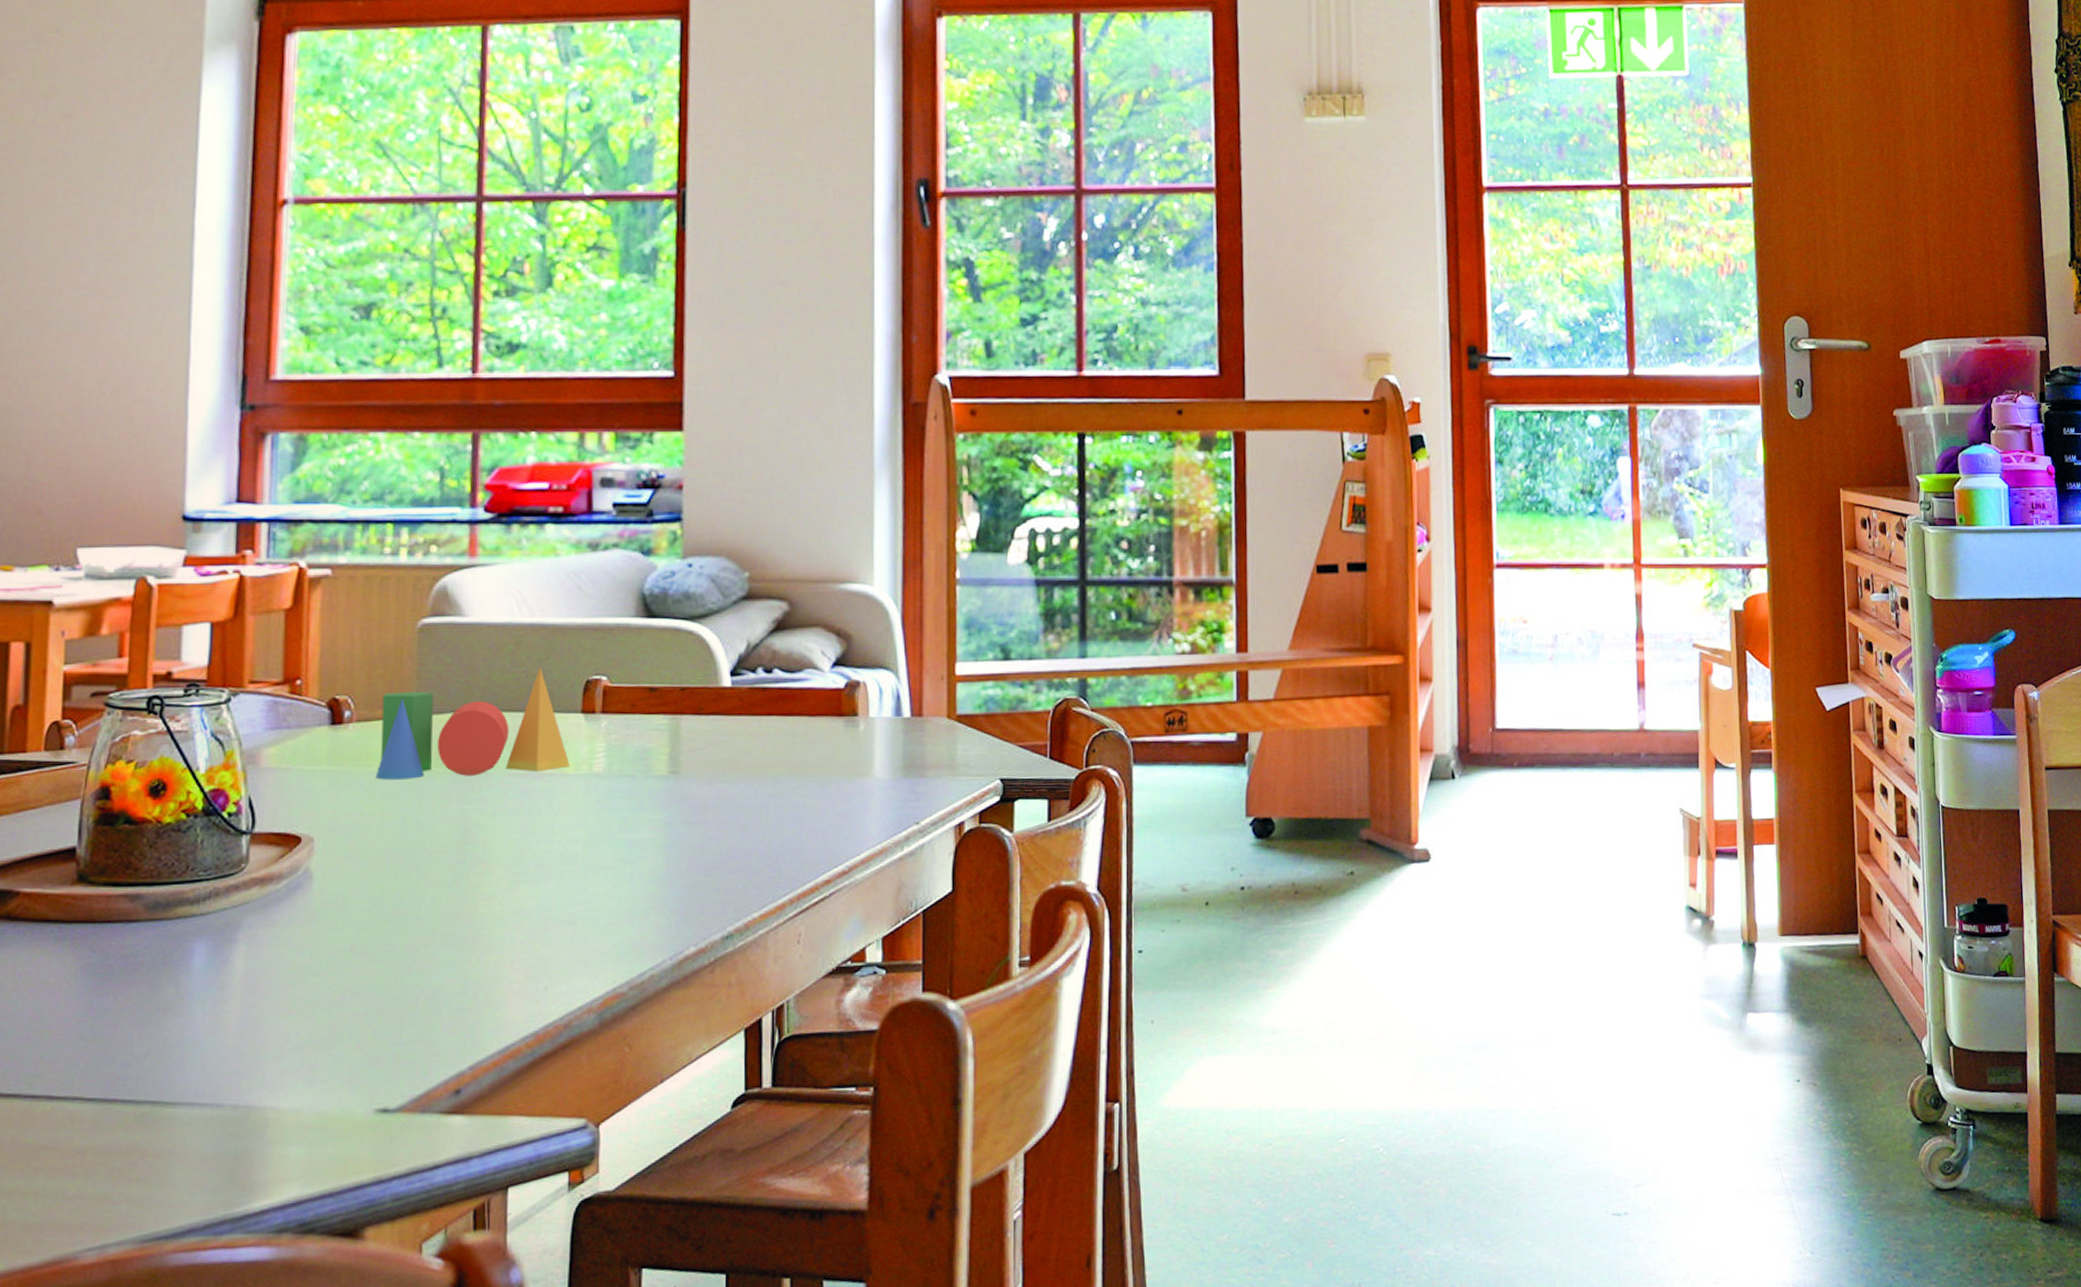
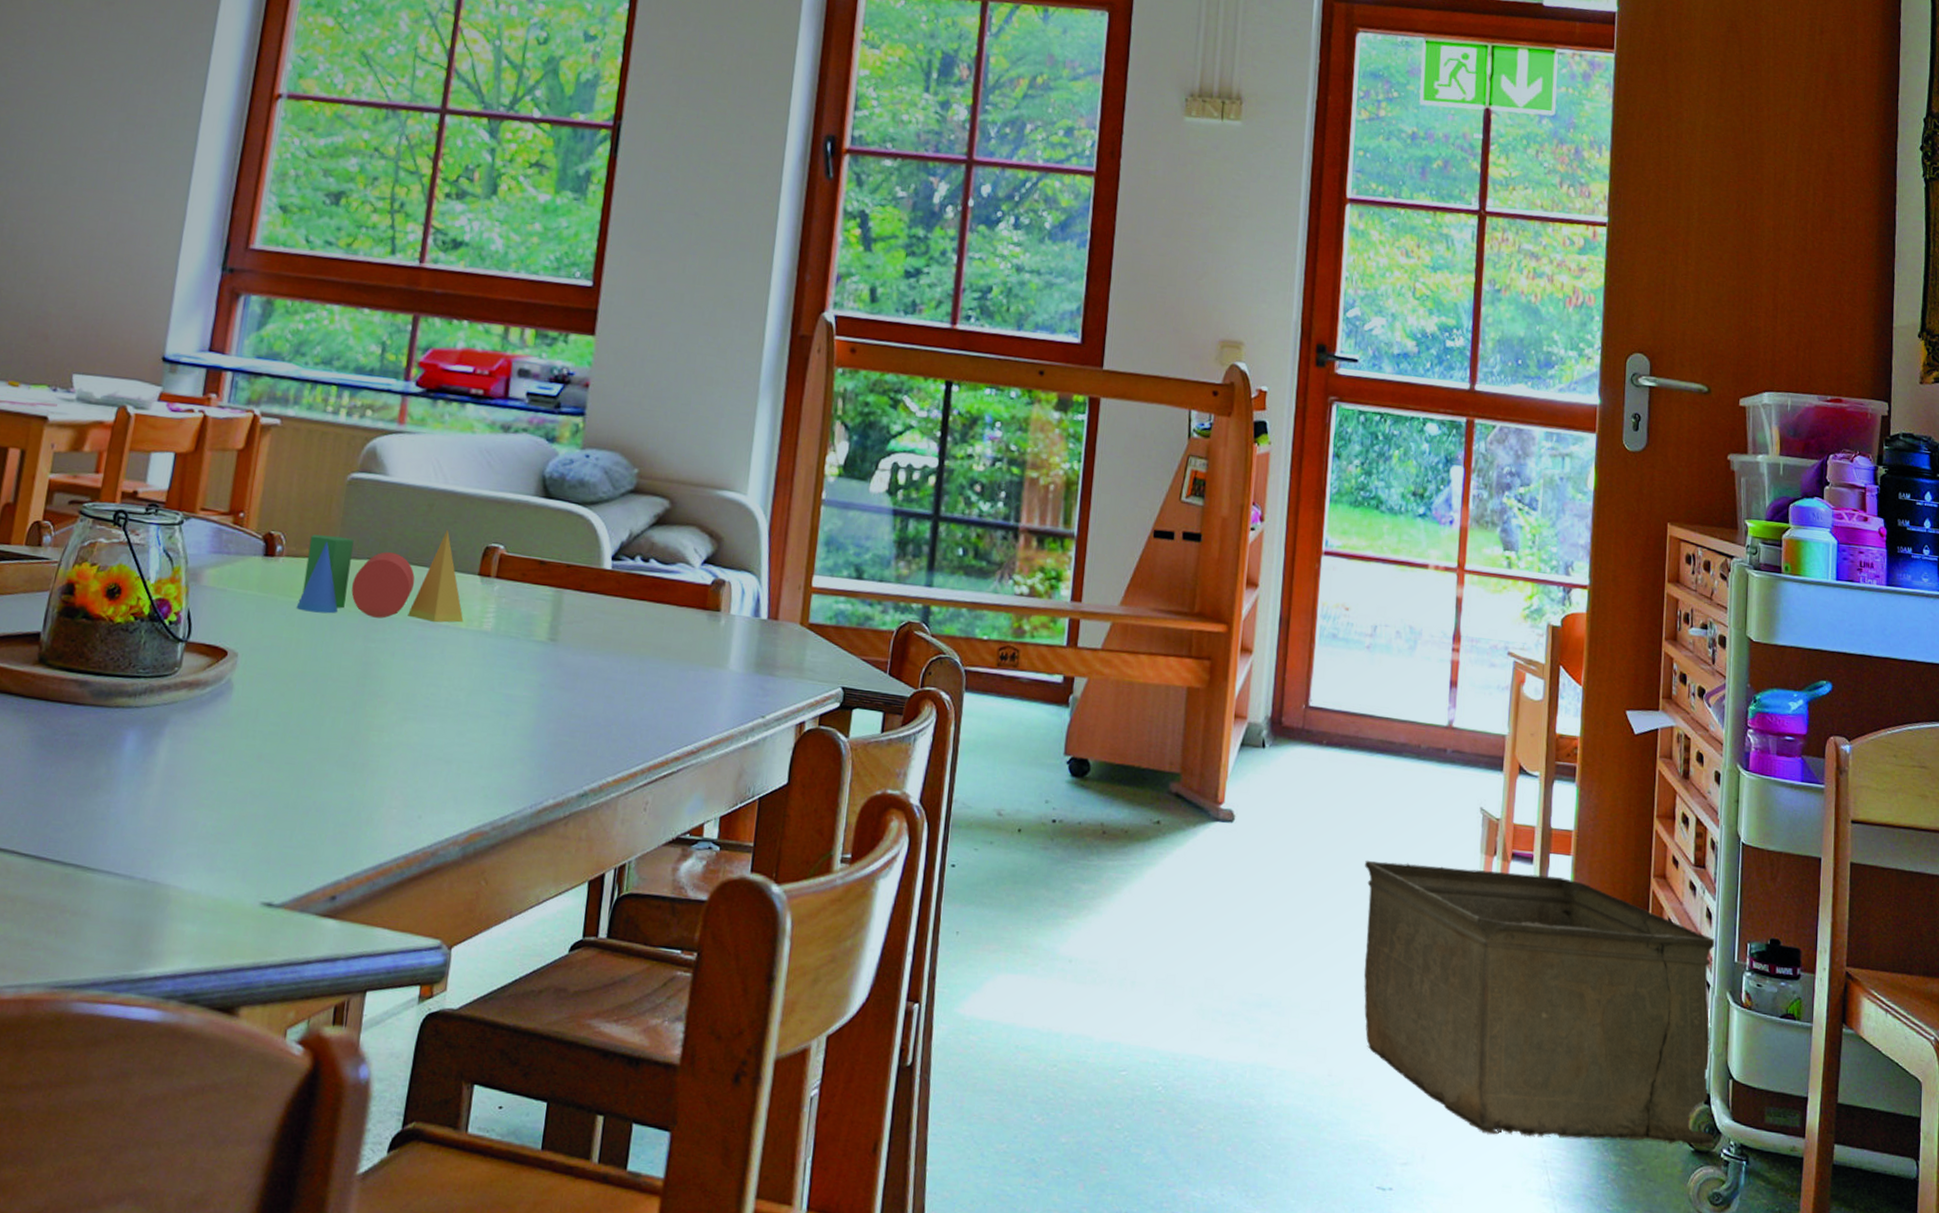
storage bin: none [1569,868,1940,1140] -> present [1363,860,1716,1149]

